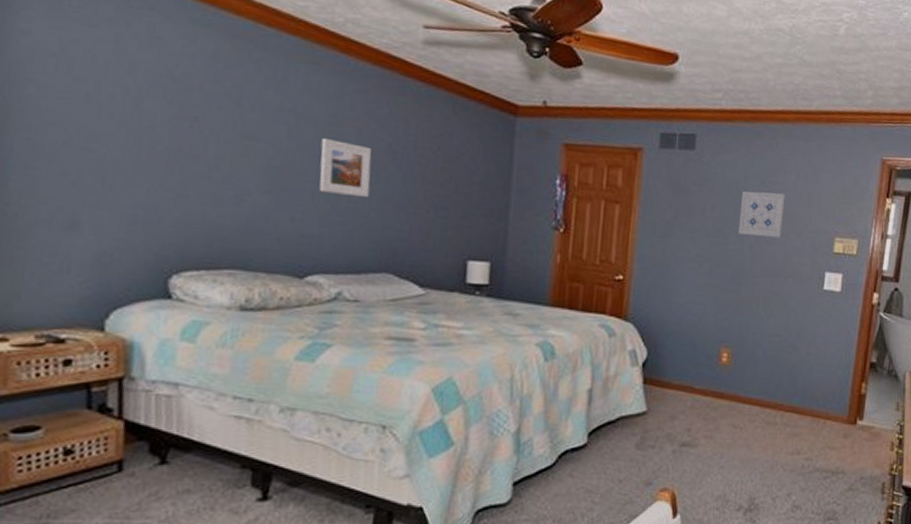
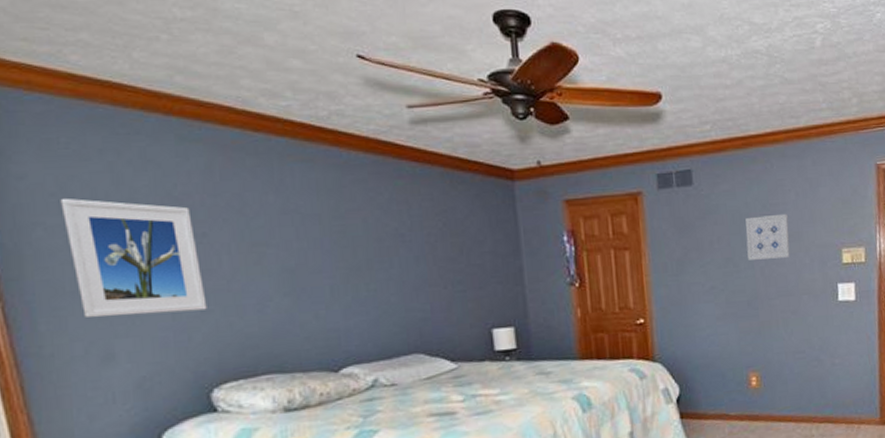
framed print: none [57,61,187,194] -> present [60,199,207,317]
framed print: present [319,139,372,197] -> none [329,233,386,286]

